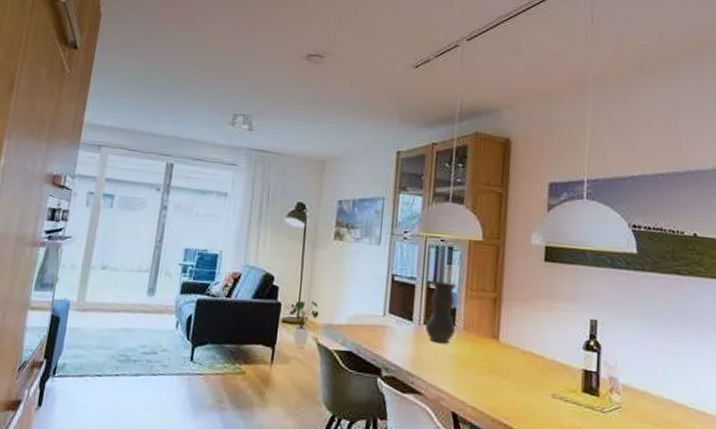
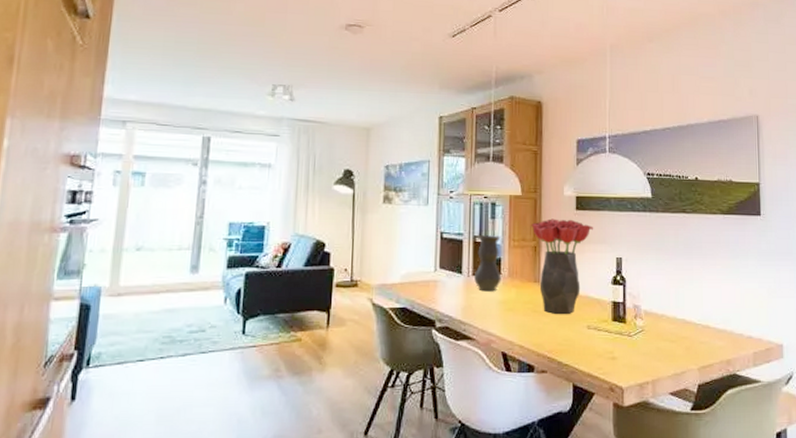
house plant: present [289,300,319,349] -> none [342,263,373,310]
bouquet: none [491,269,565,379] -> present [530,219,594,315]

